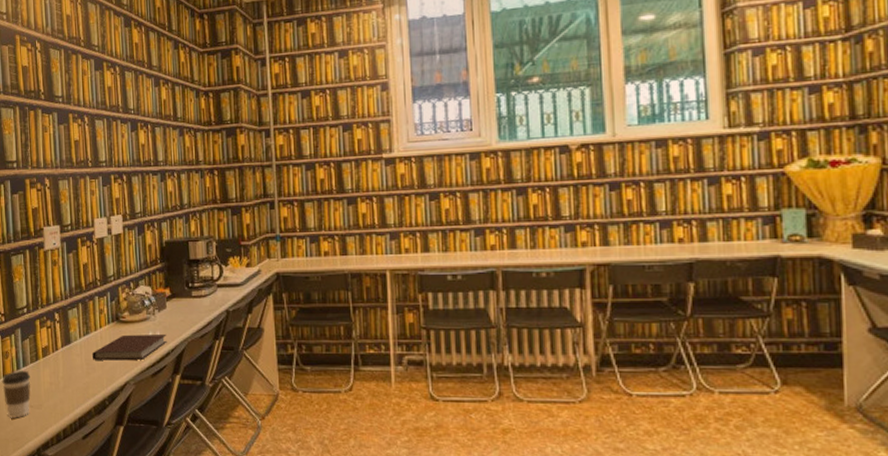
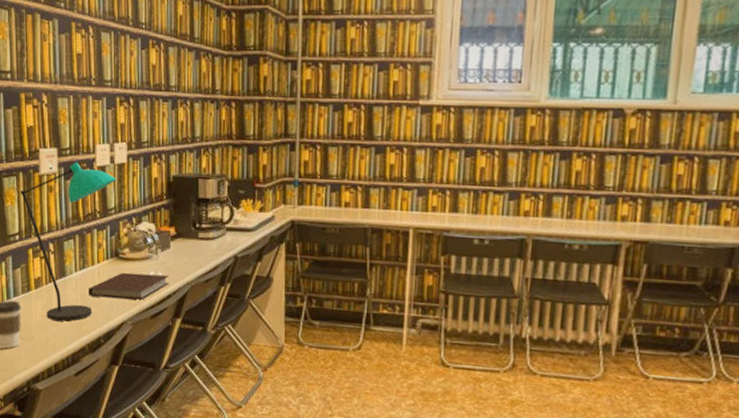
desk lamp: none [27,236,115,387] -> present [20,162,117,321]

